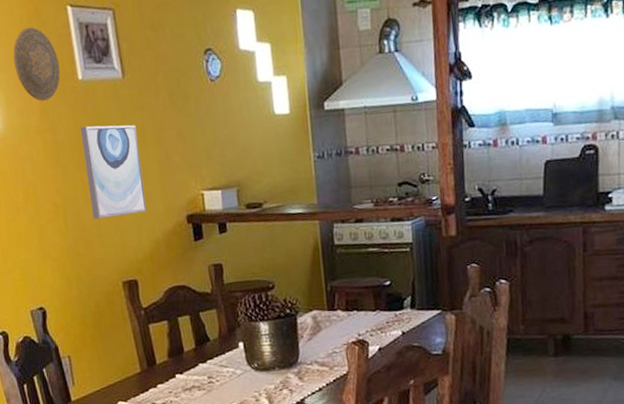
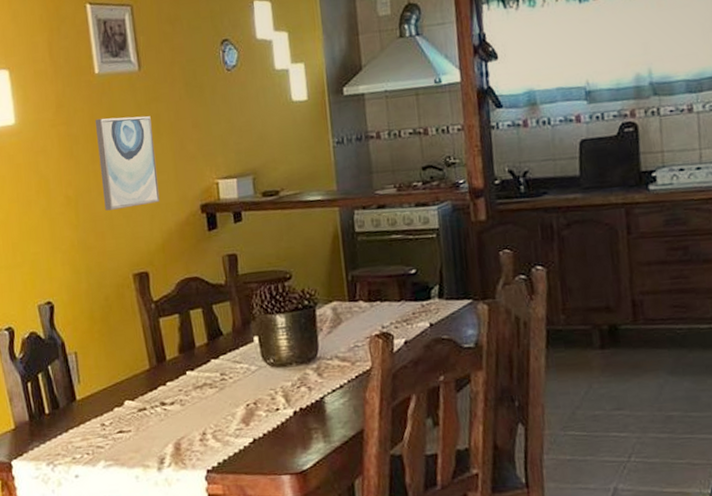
decorative plate: present [13,27,61,101] -> none [32,25,78,96]

